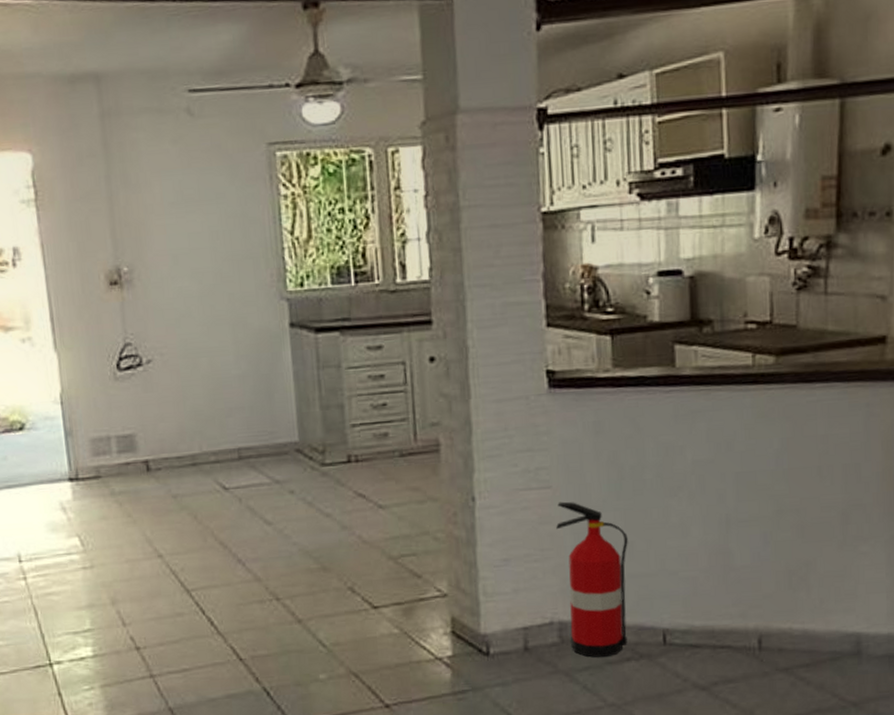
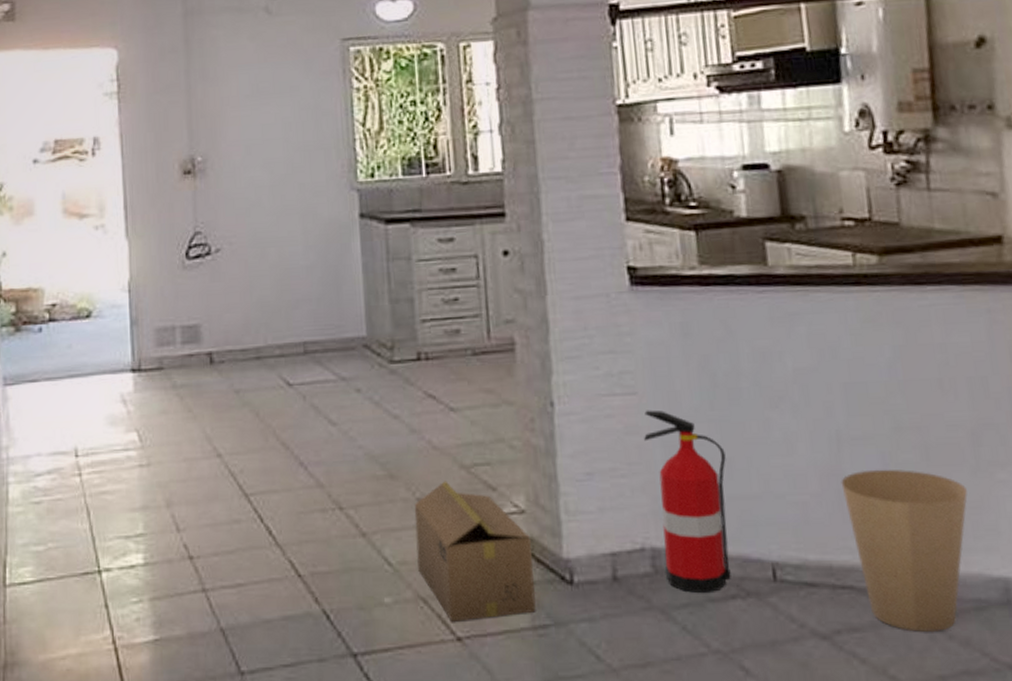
cardboard box: none [345,571,456,692] -> present [414,481,536,622]
trash can: none [727,546,833,681] -> present [841,469,968,633]

